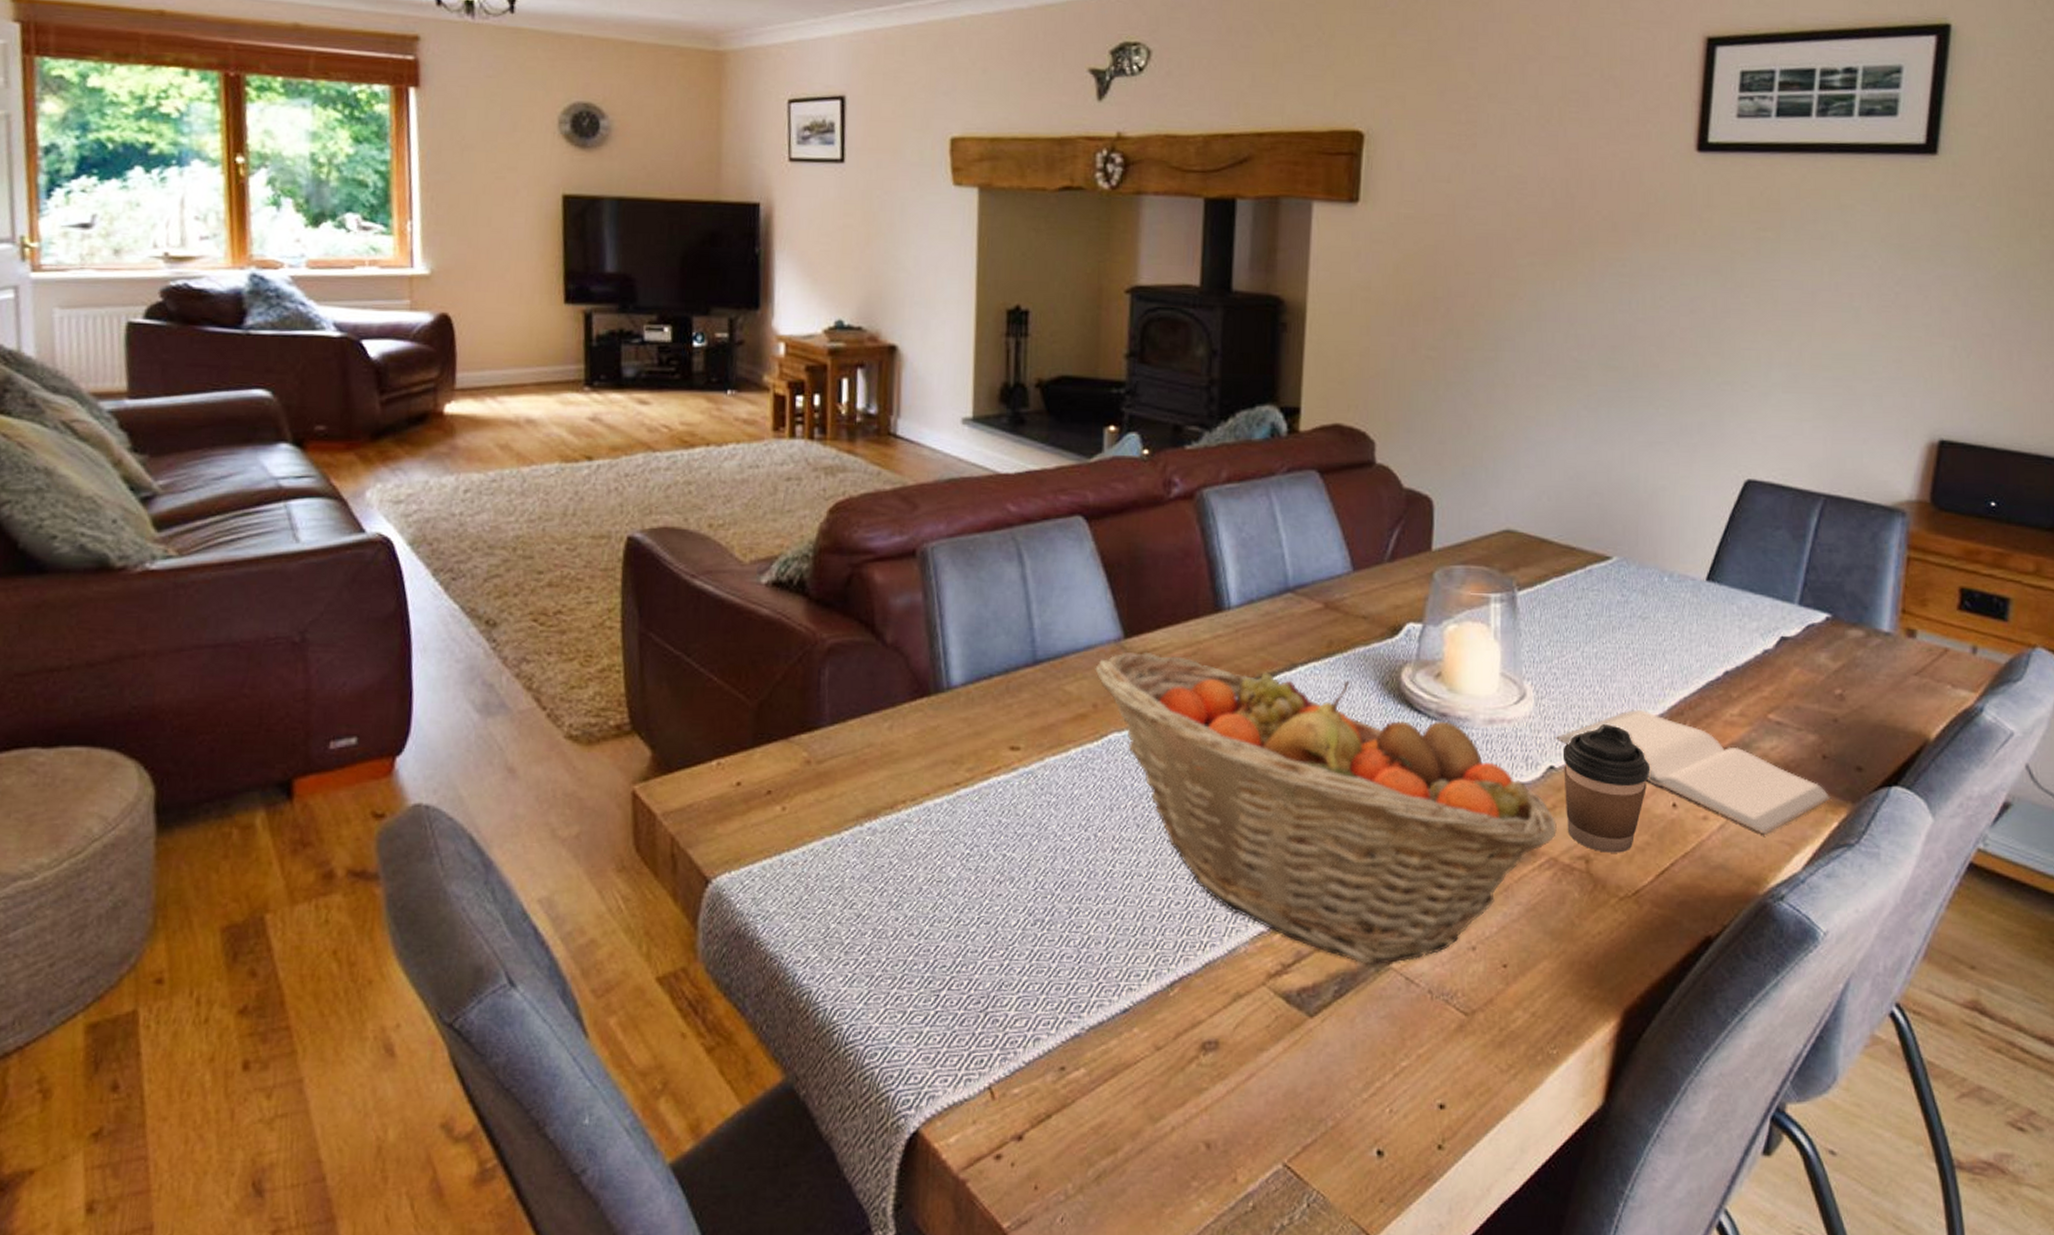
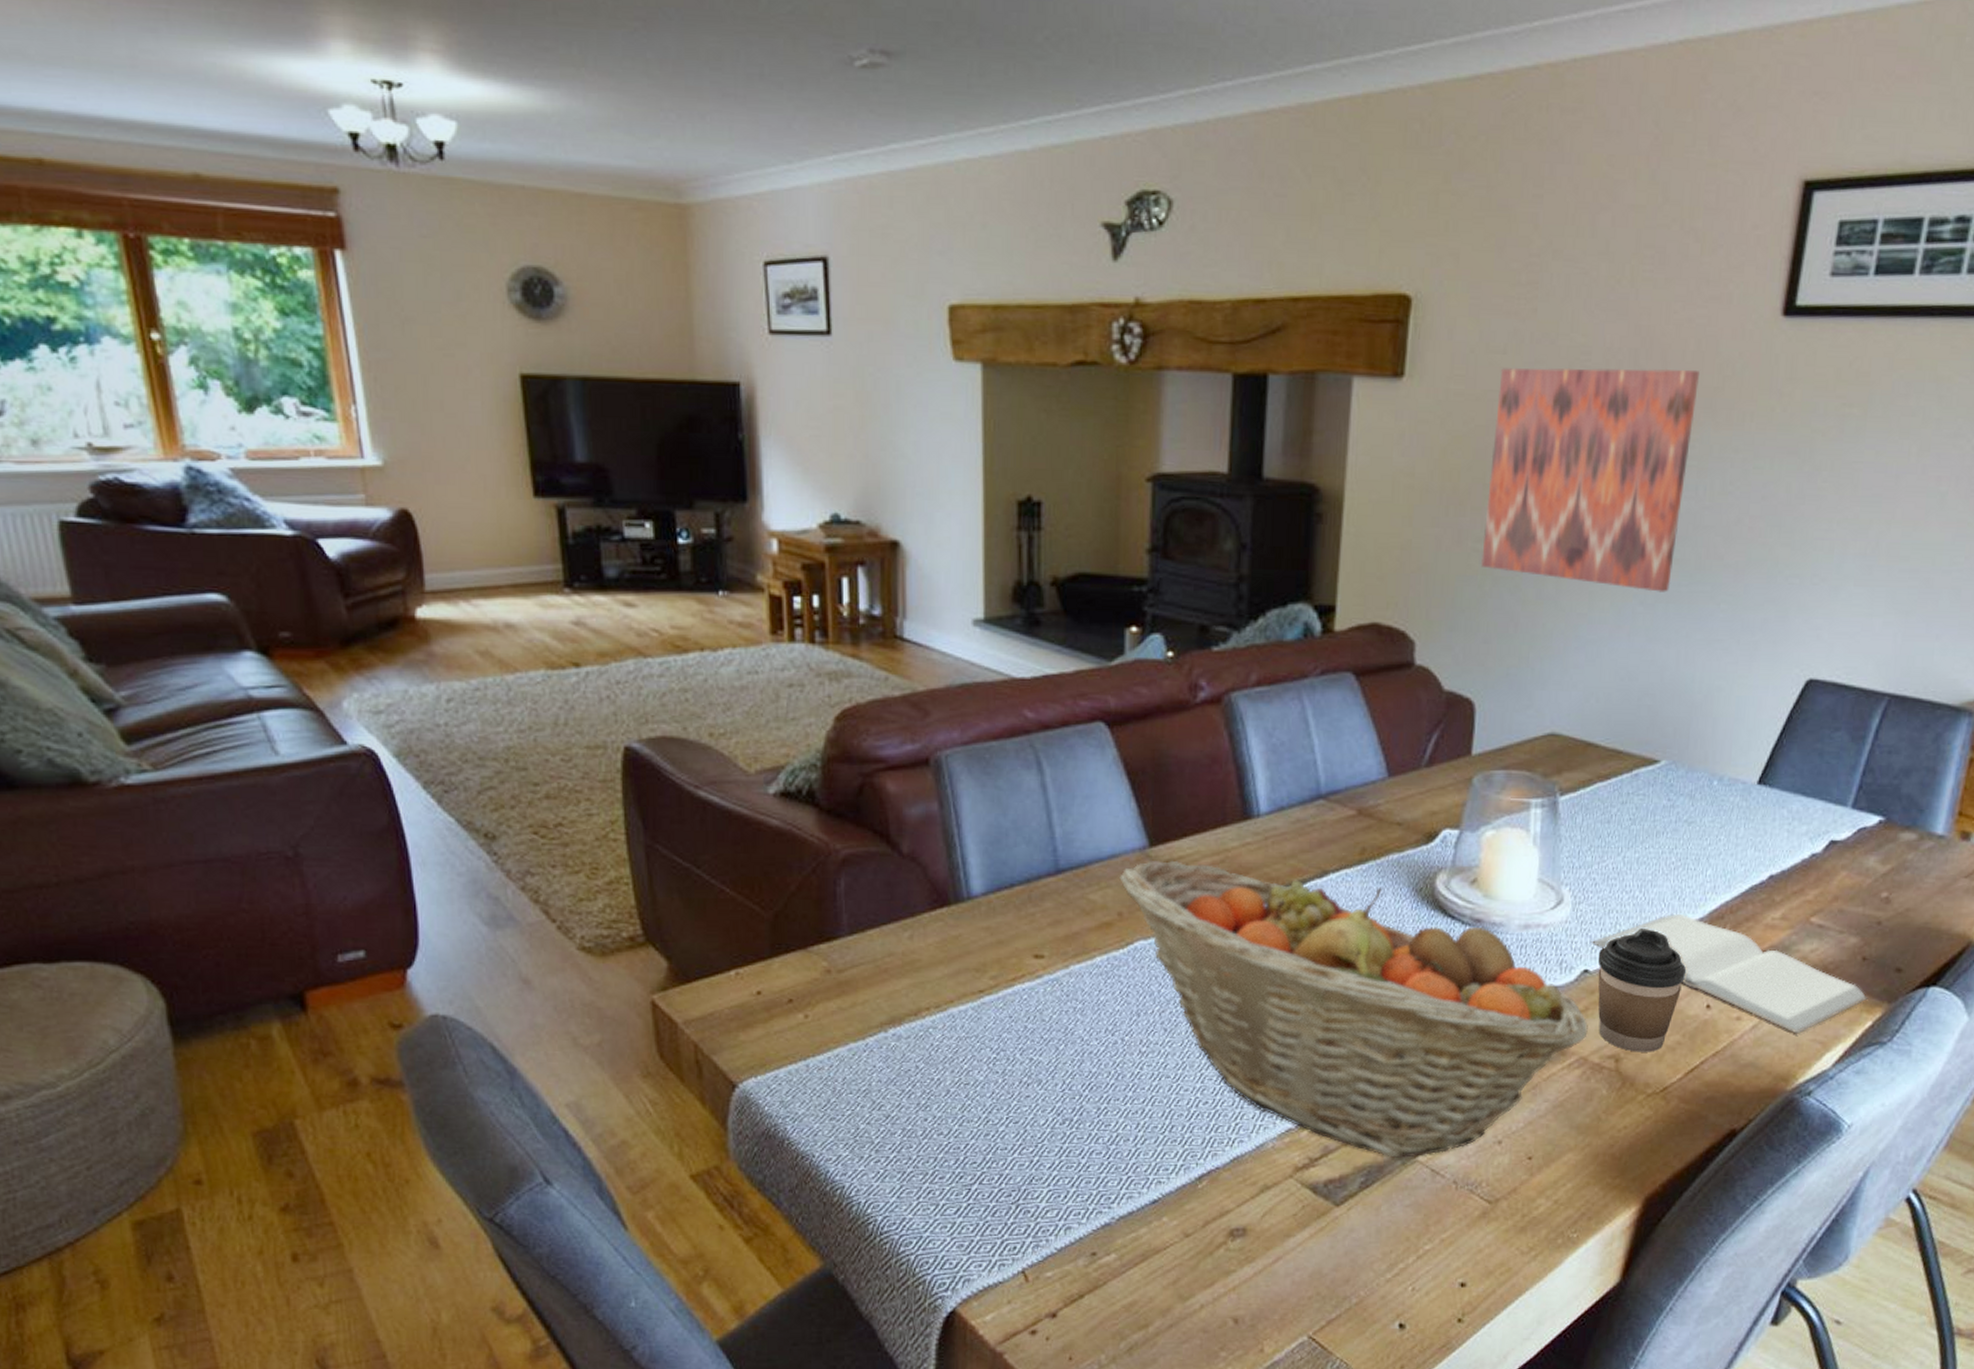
wall art: none [1435,194,1625,397] -> present [1481,367,1699,592]

